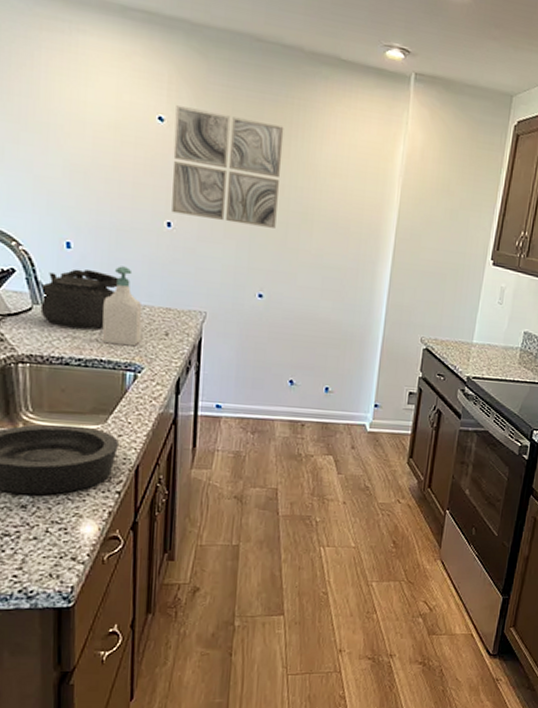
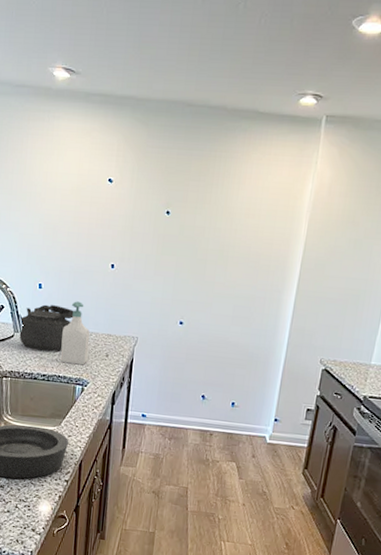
wall art: present [172,105,284,228] -> none [115,168,207,265]

